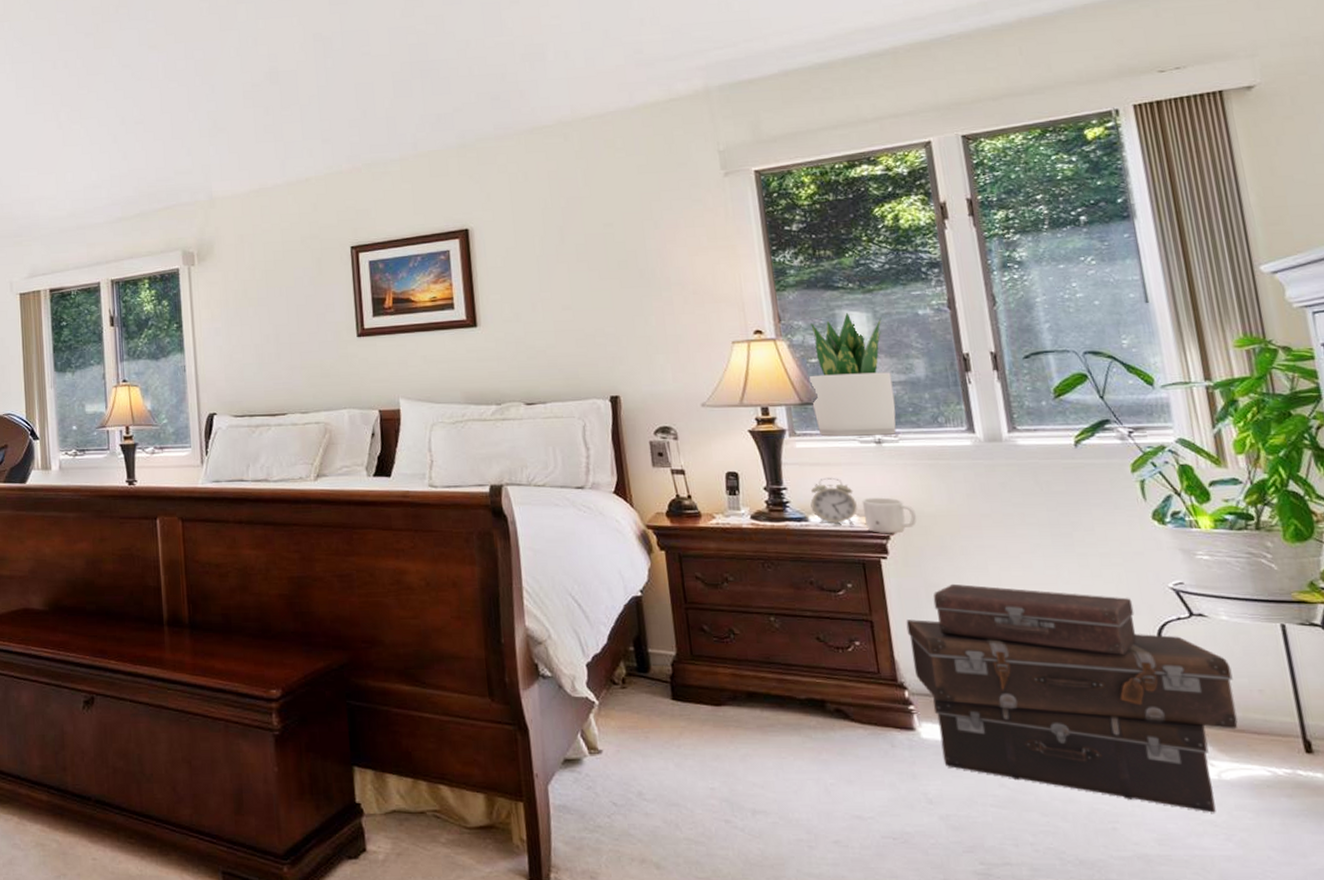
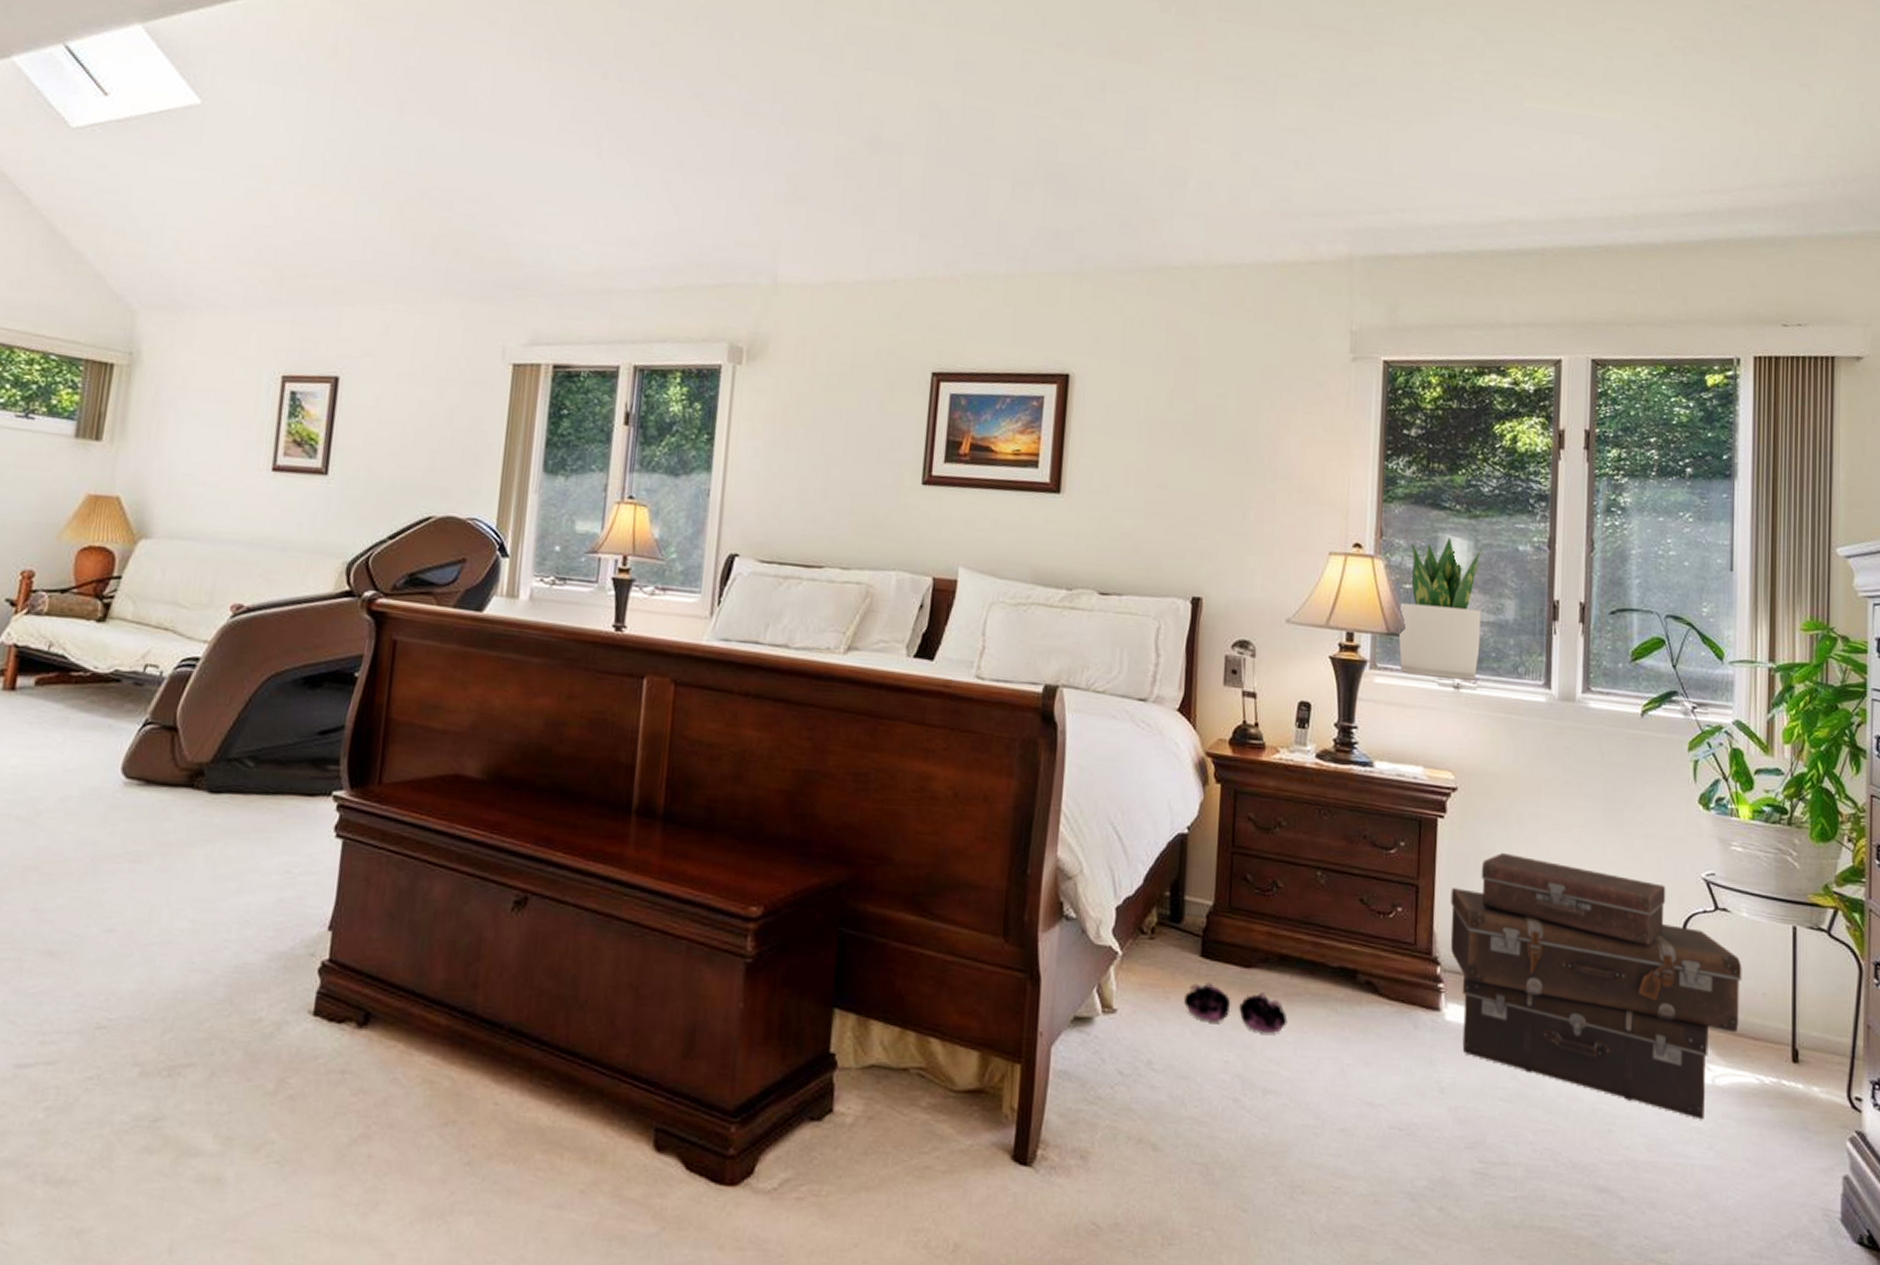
slippers: none [662,720,765,761] -> present [1183,981,1288,1033]
alarm clock: present [810,477,857,524] -> none [1378,720,1424,775]
mug: present [861,497,917,534] -> none [1429,747,1481,792]

